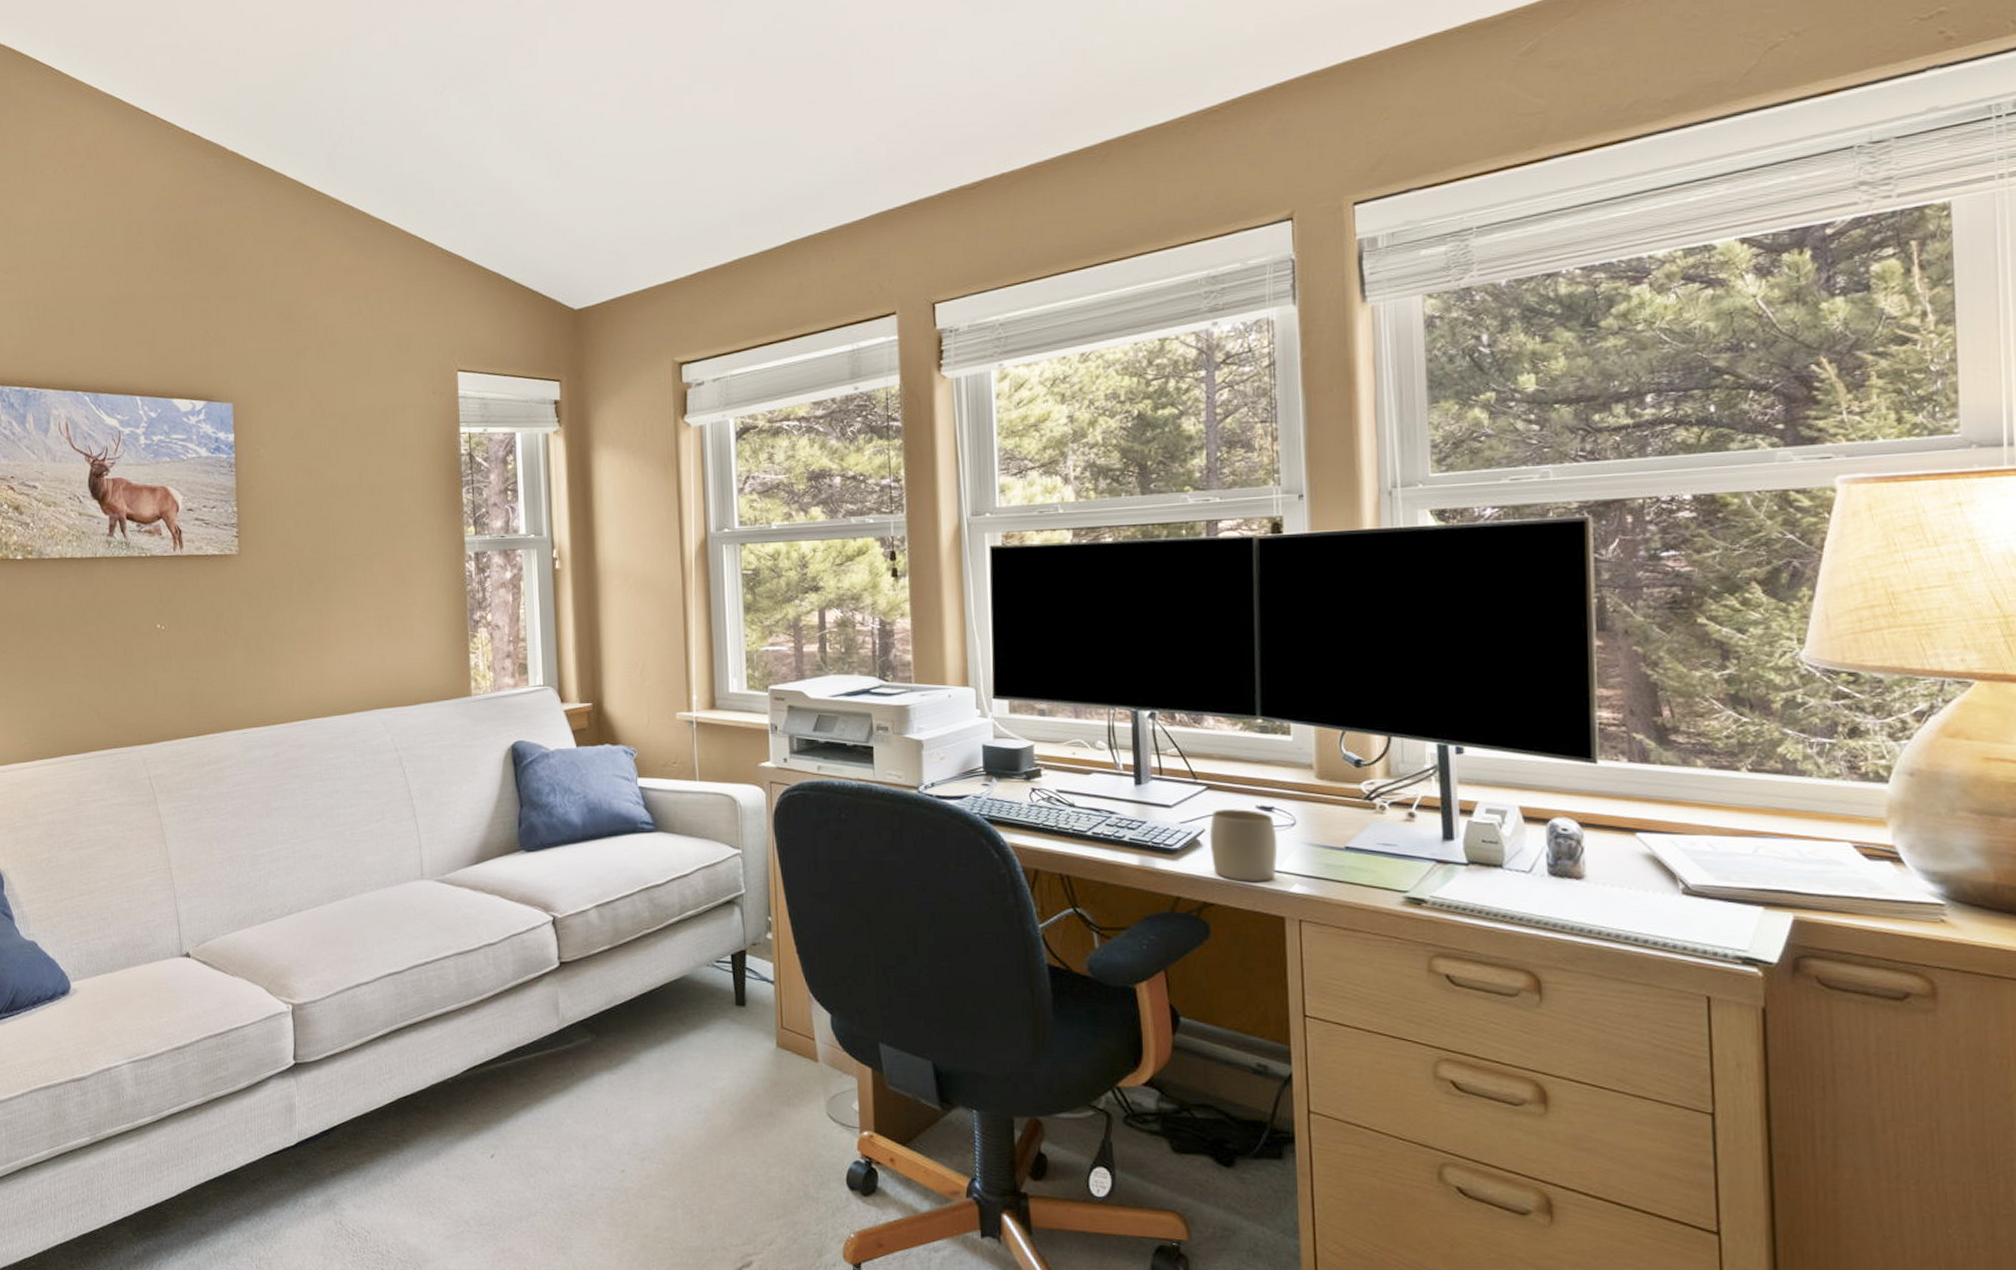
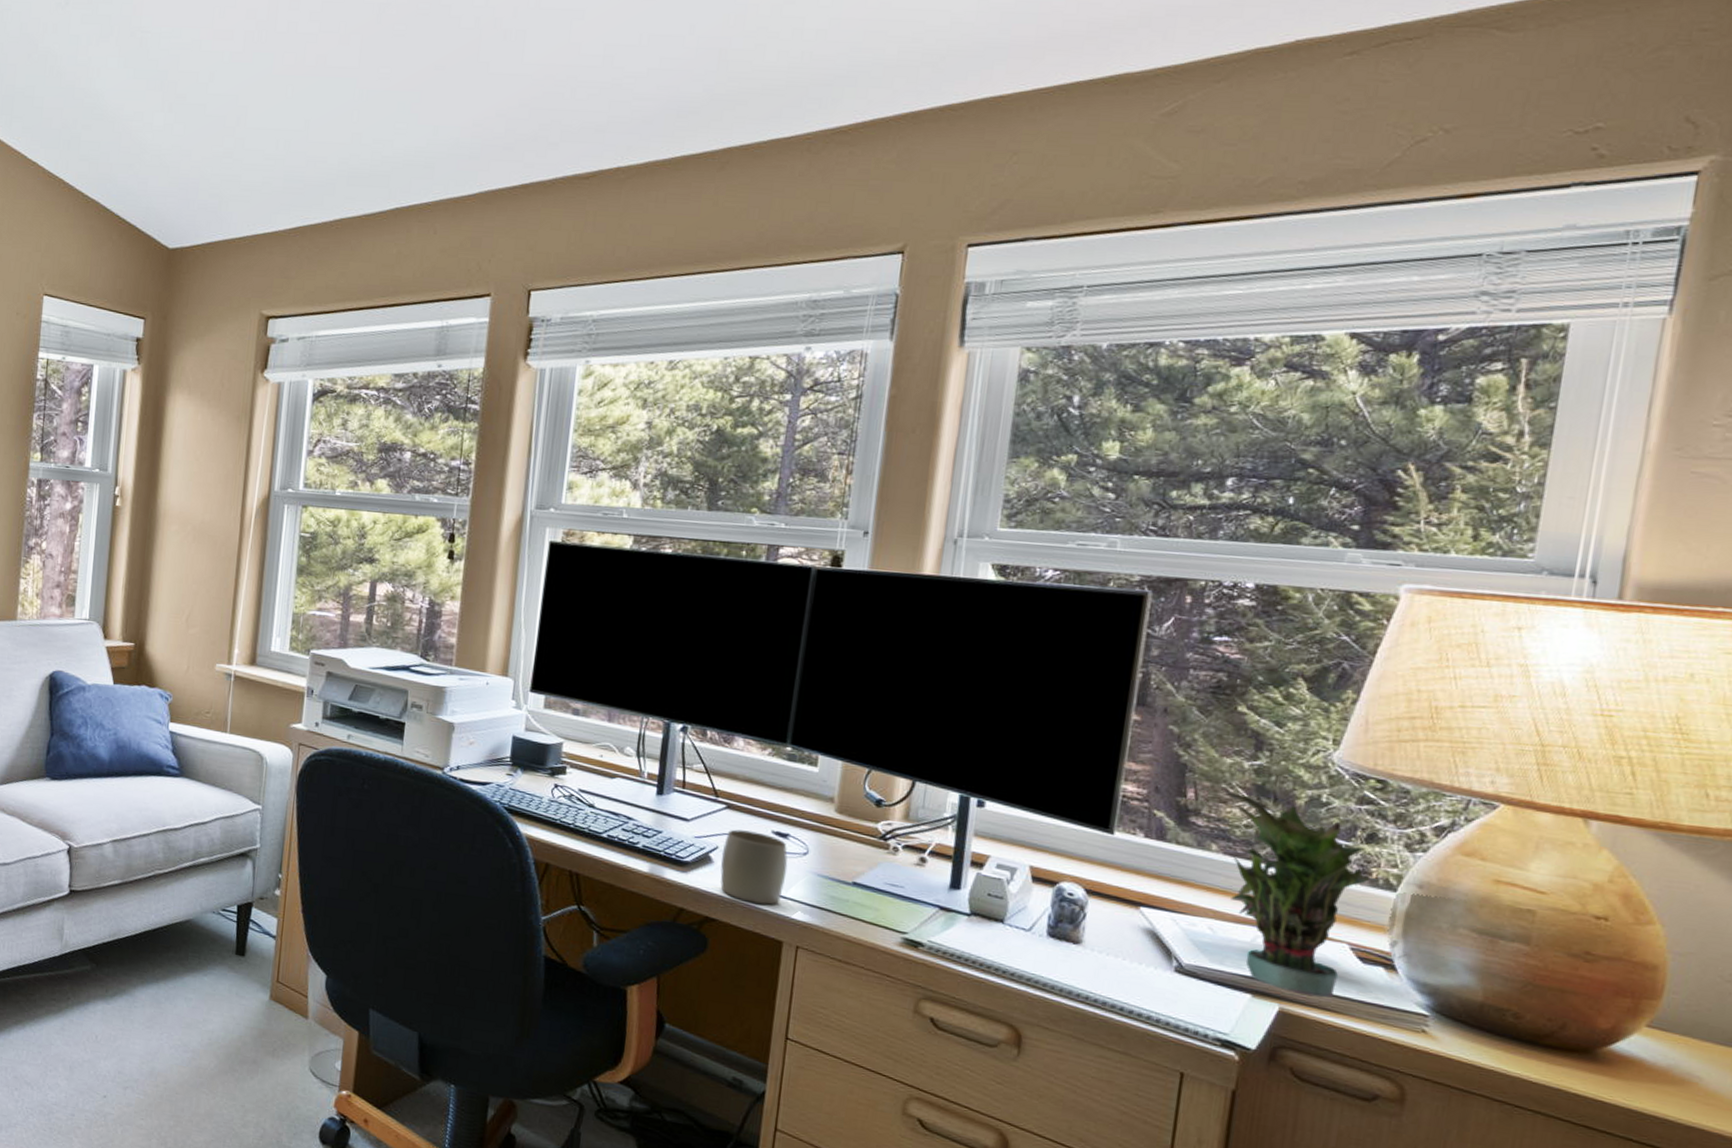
potted plant: none [1696,700,1860,901] -> present [1221,786,1371,998]

